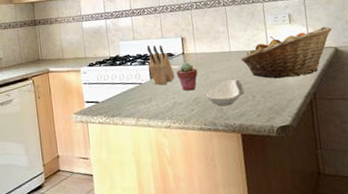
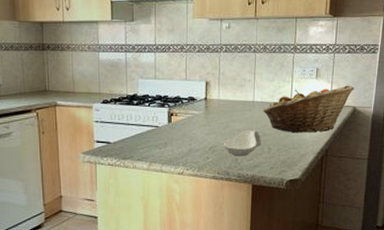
knife block: present [146,45,175,85] -> none [168,86,194,129]
potted succulent: present [176,62,198,91] -> none [196,109,218,138]

